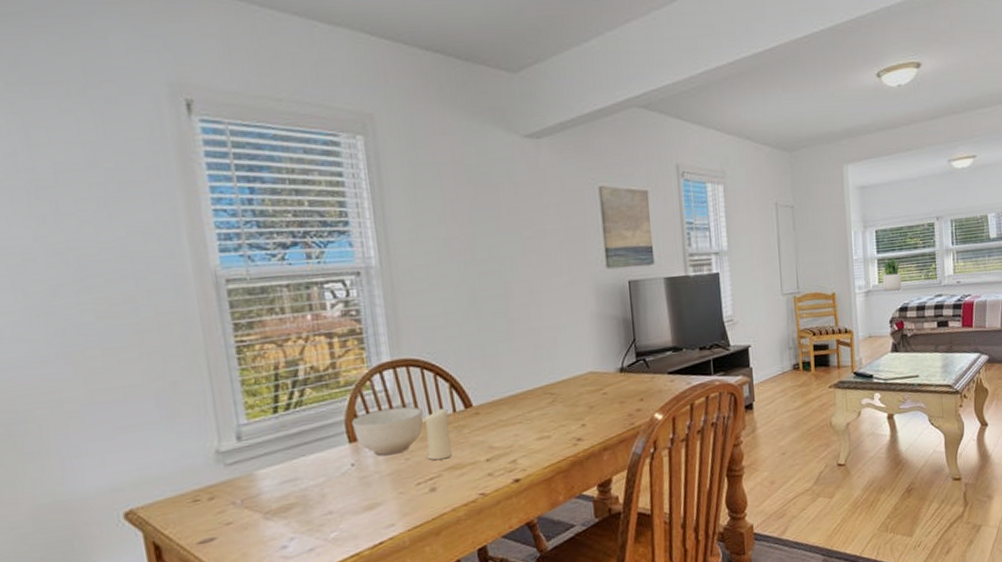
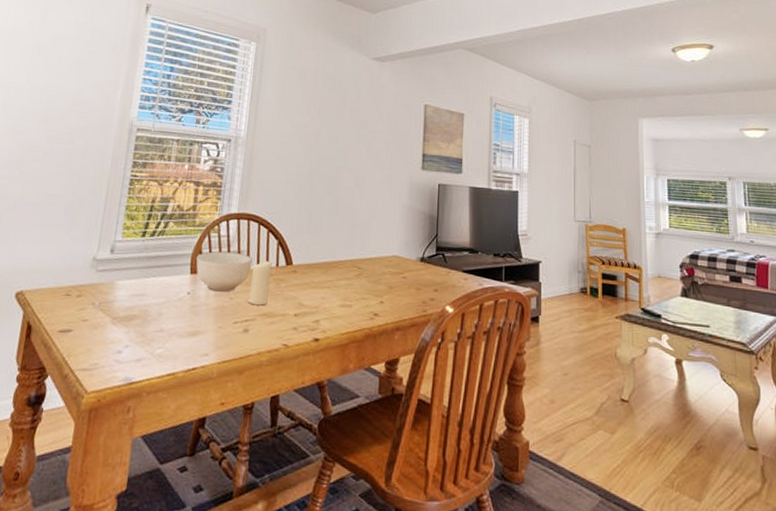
planter: present [882,257,902,292] -> none [673,206,693,238]

